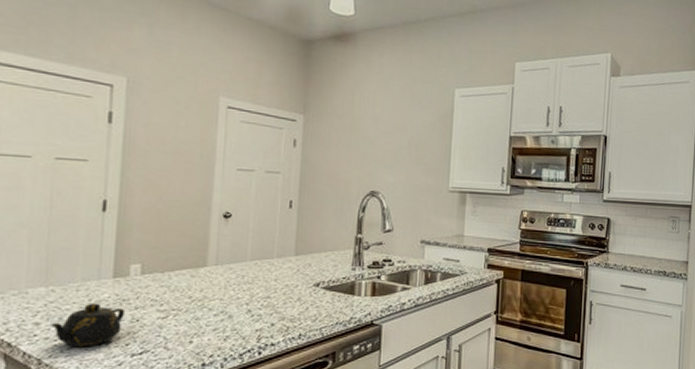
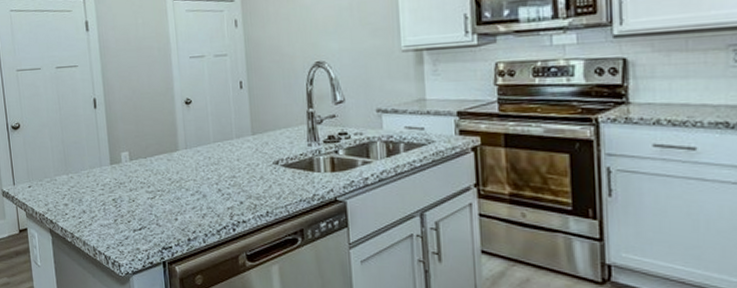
teapot: present [49,302,126,347] -> none [74,186,124,224]

